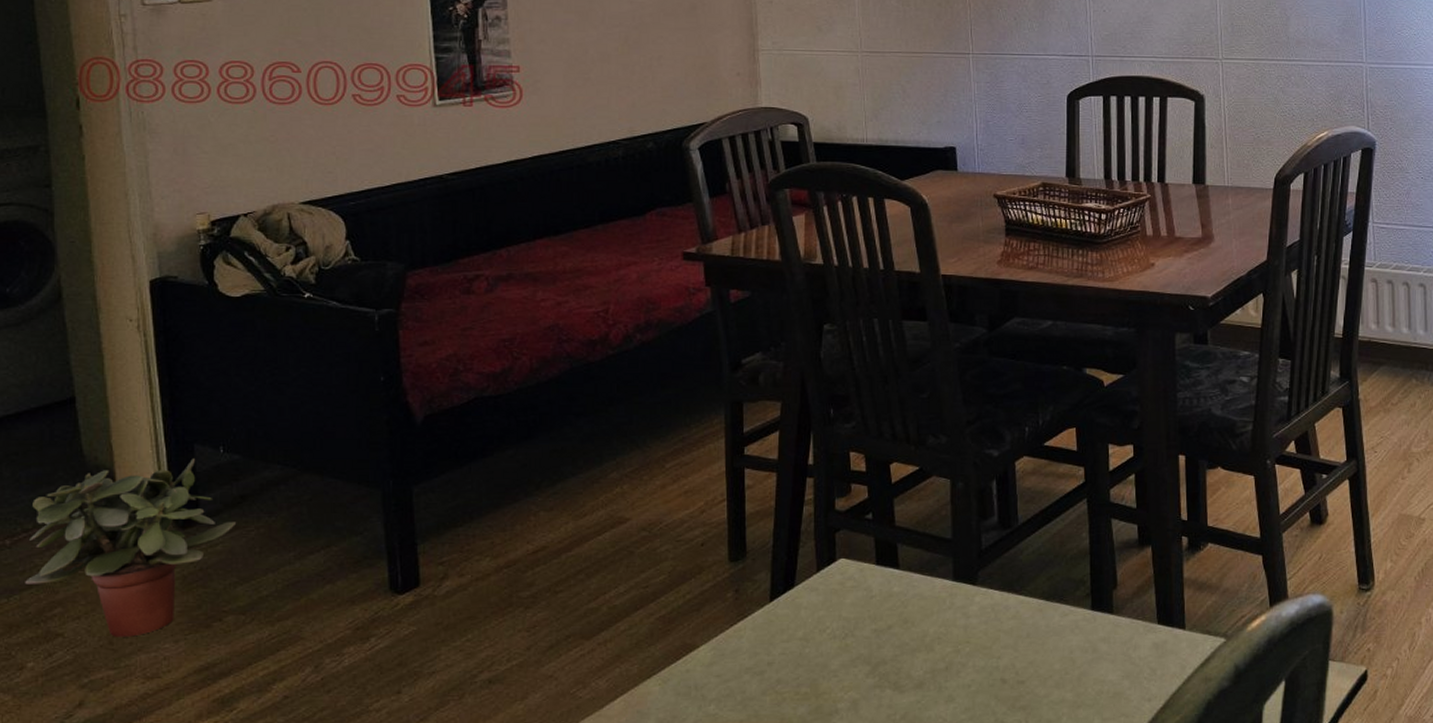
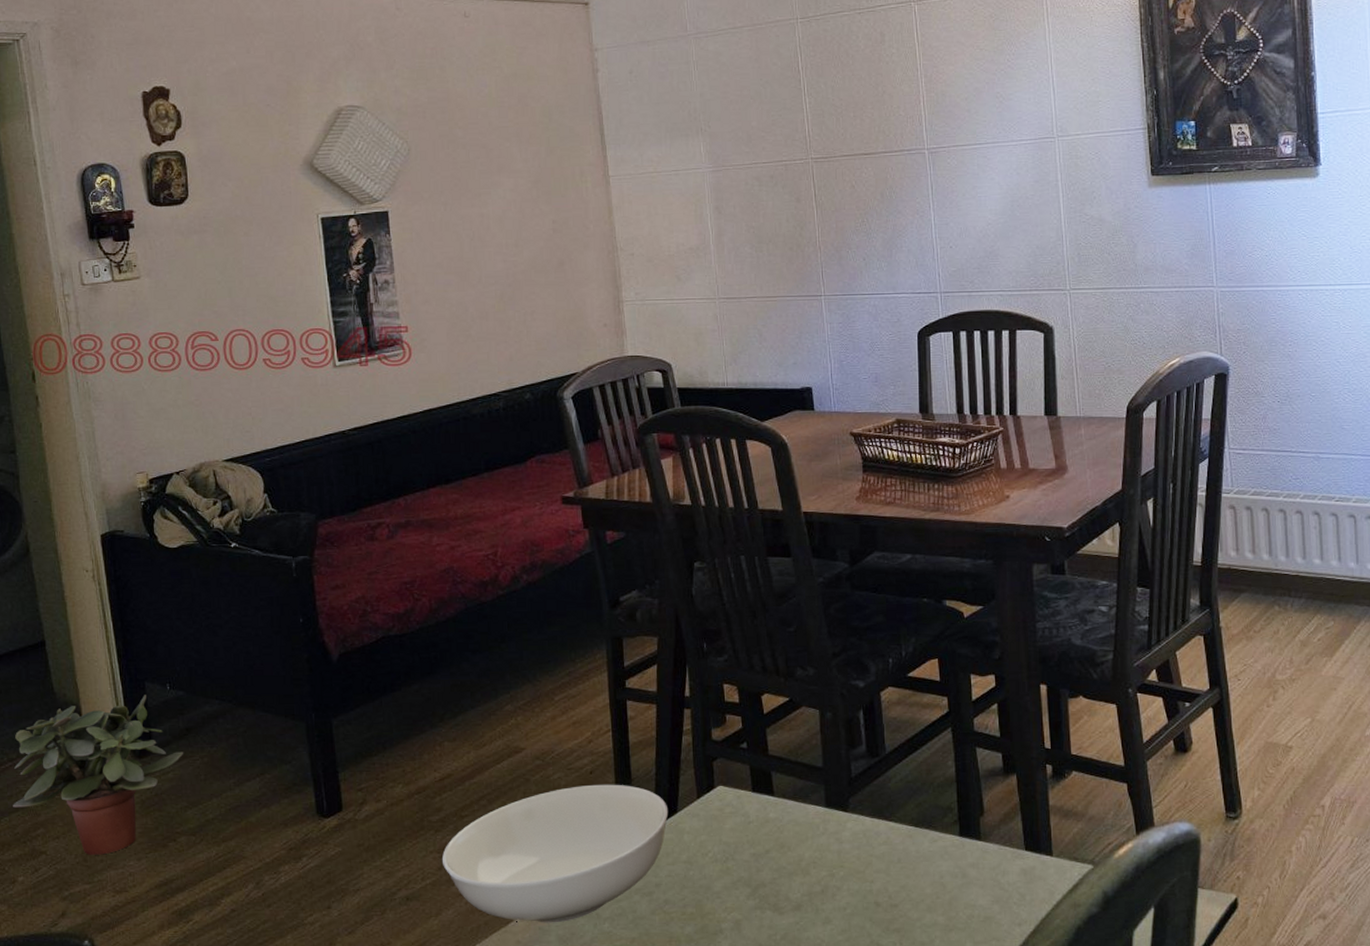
bowl: none [531,557,785,706] -> present [441,784,669,923]

